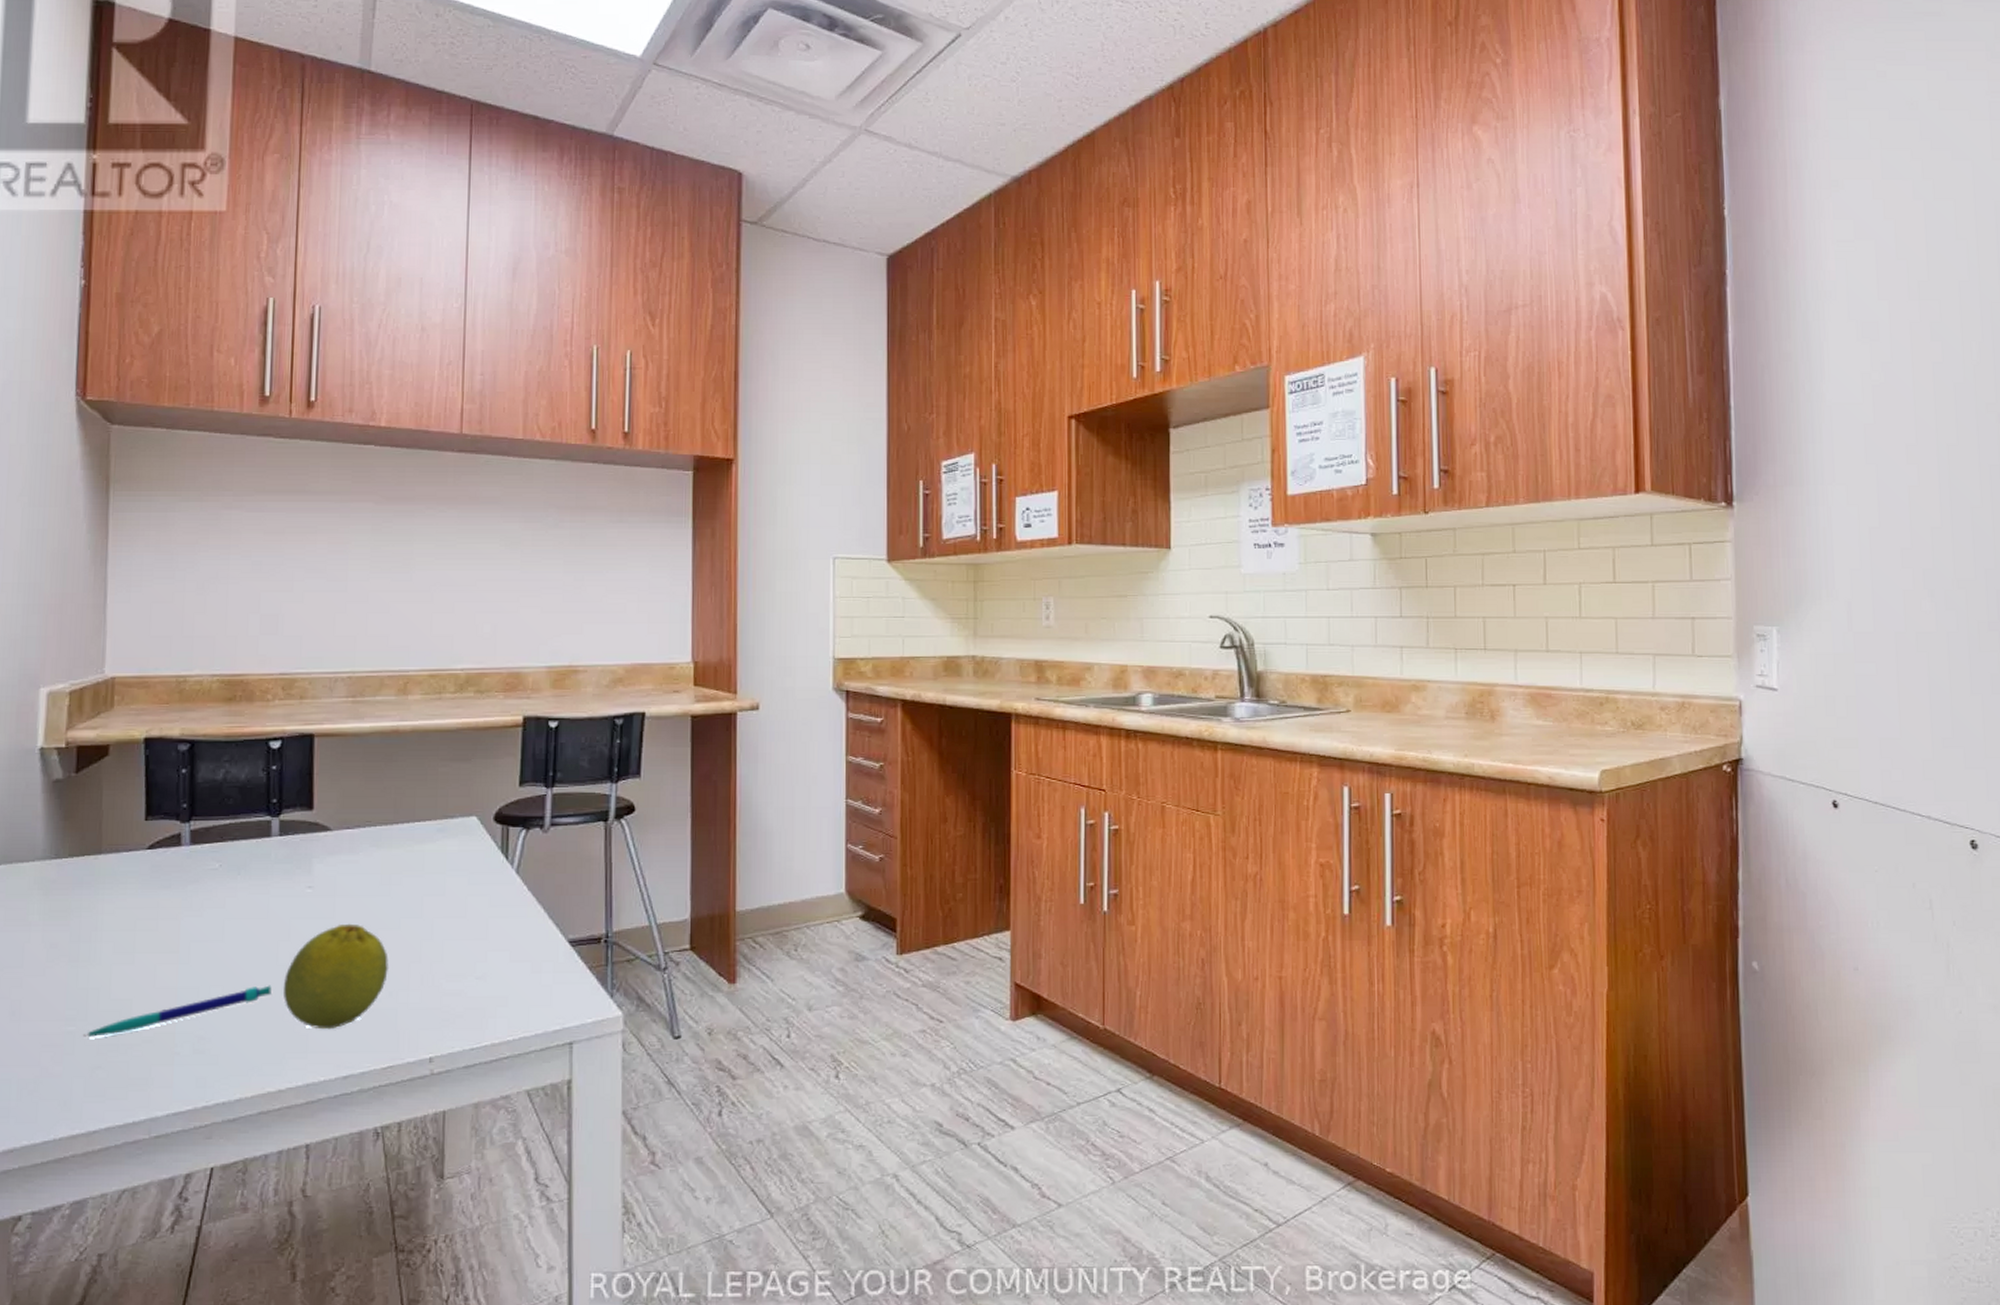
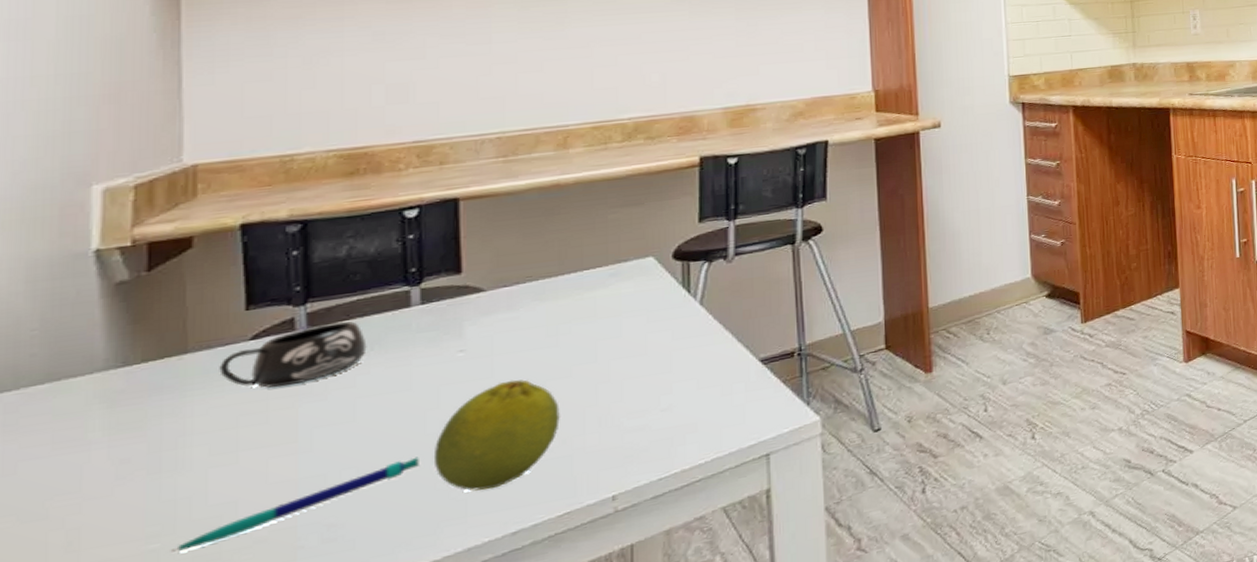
mug: none [124,842,235,898] -> present [219,321,367,388]

